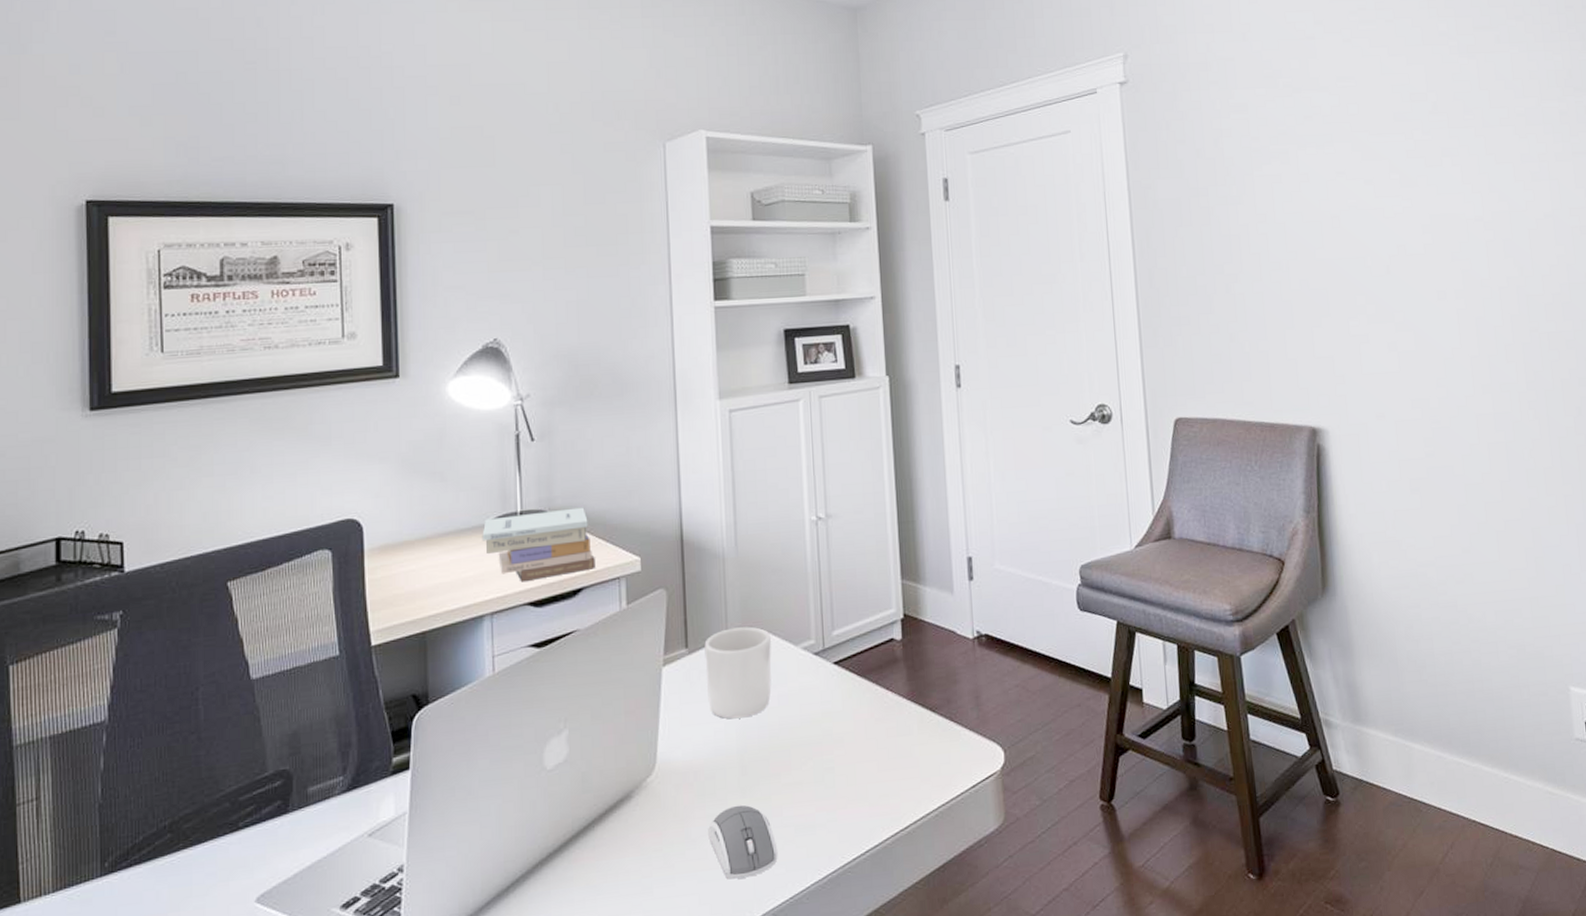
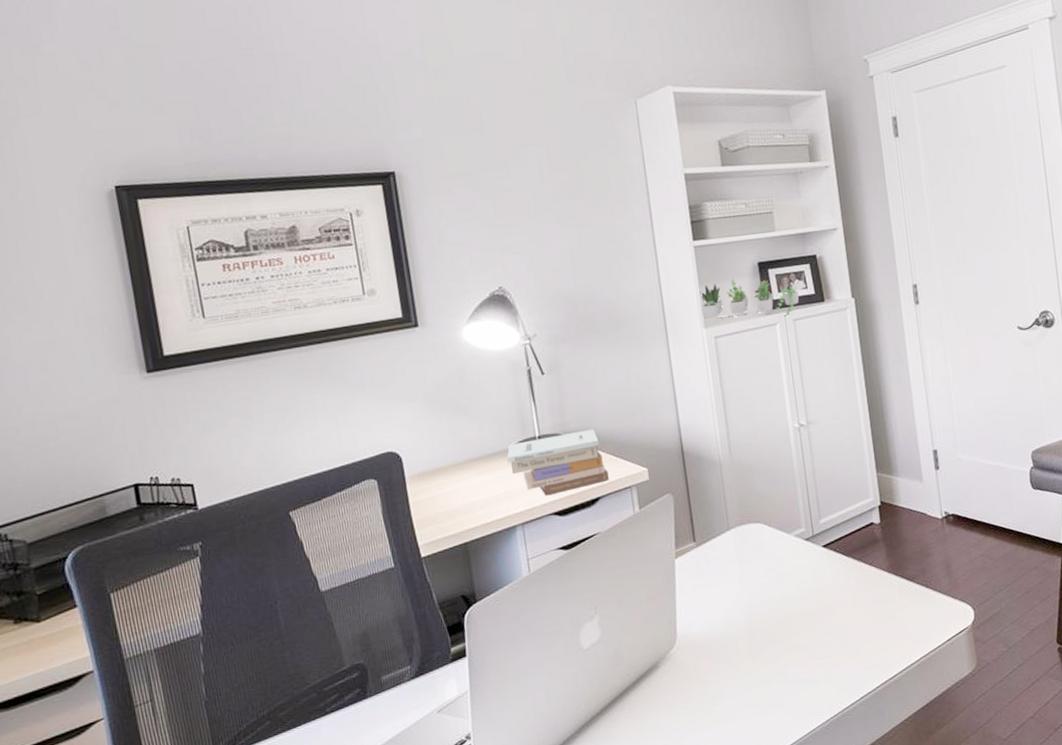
mug: present [704,626,772,719] -> none [709,520,771,598]
computer mouse: present [708,805,778,879] -> none [725,667,787,727]
succulent plant: none [716,346,828,394] -> present [699,279,800,319]

